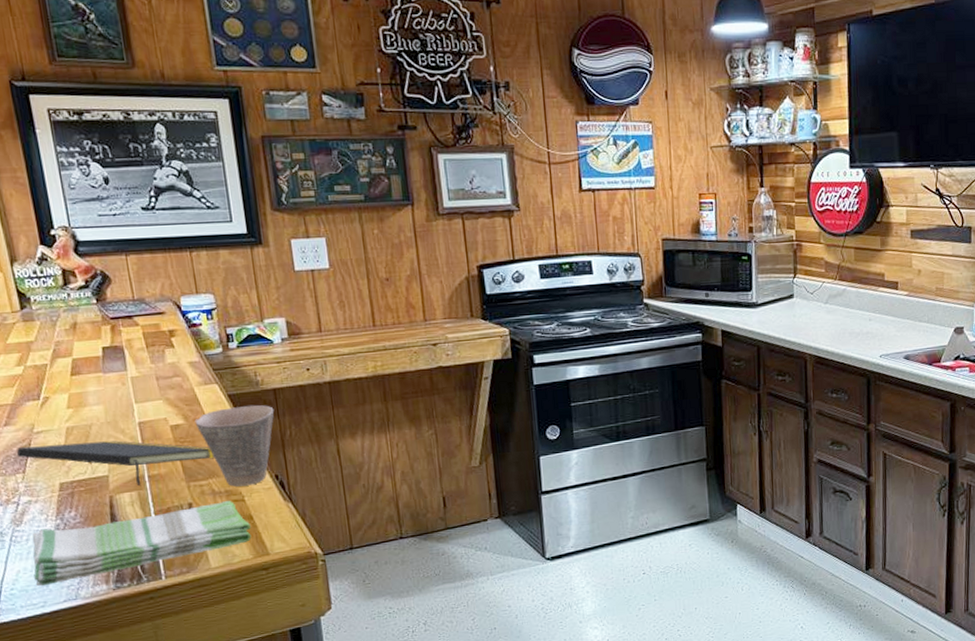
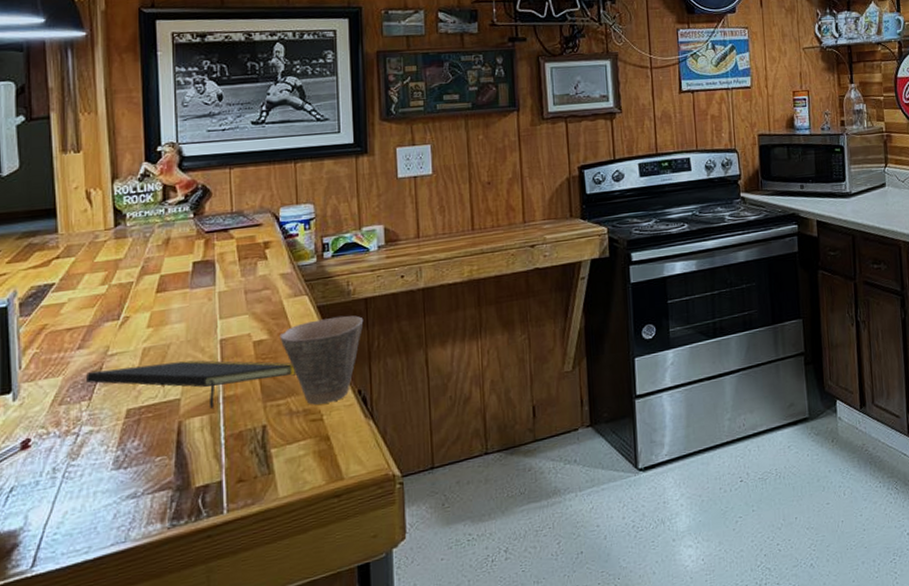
dish towel: present [32,500,252,587] -> none [81,420,326,529]

